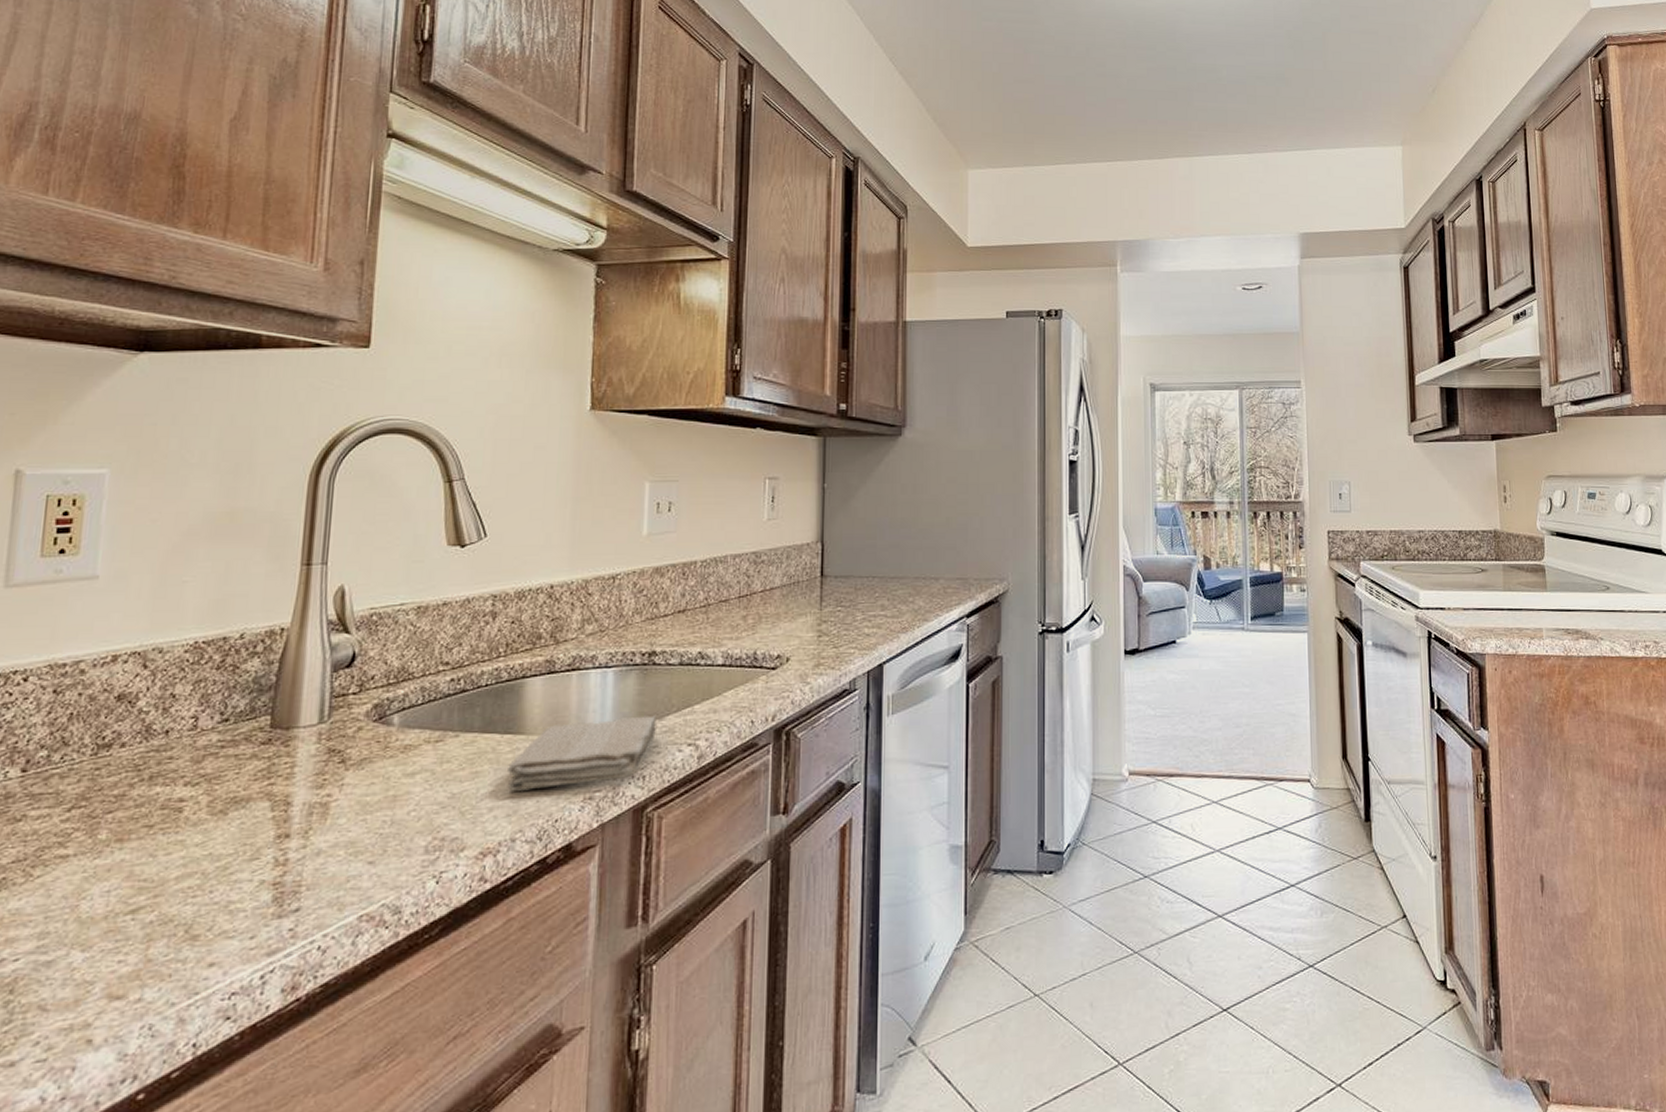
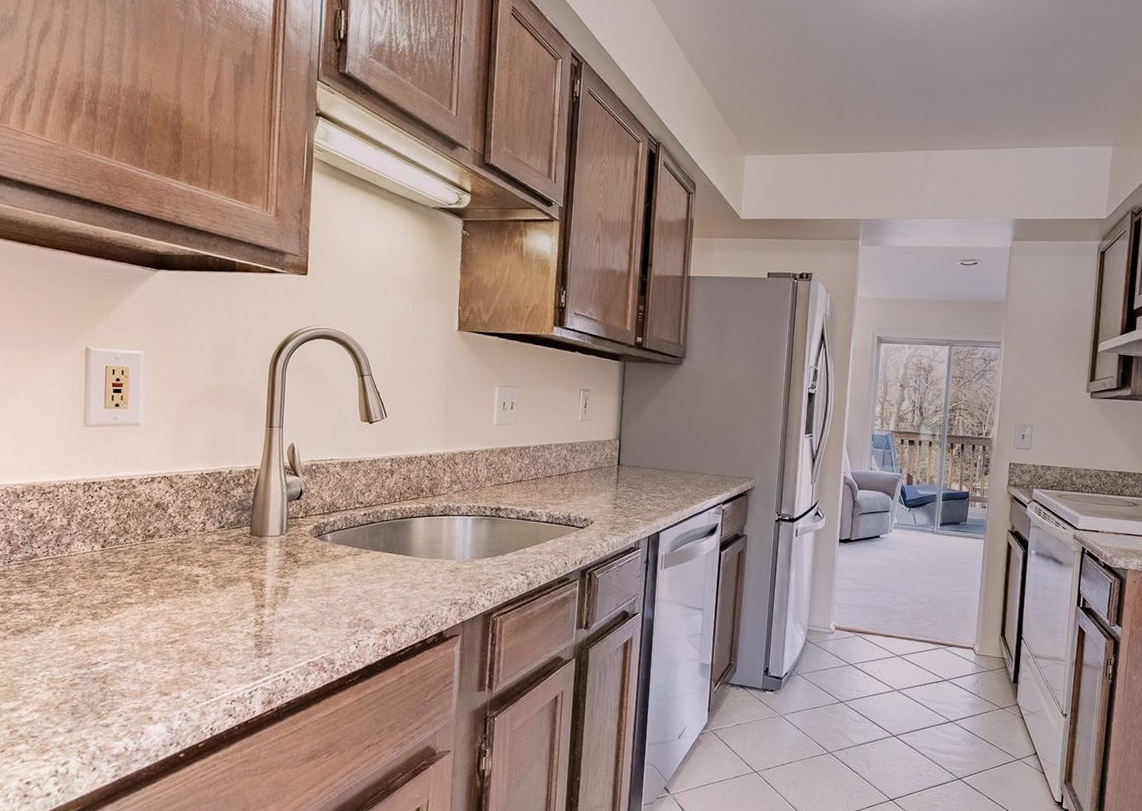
washcloth: present [507,715,657,791] -> none [401,551,500,594]

